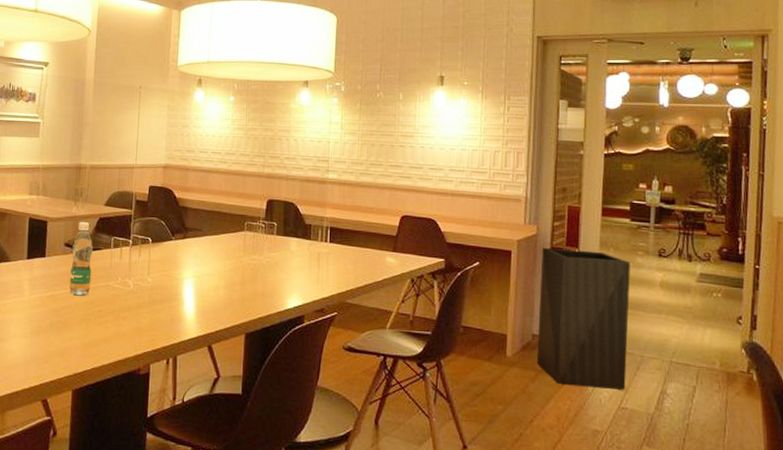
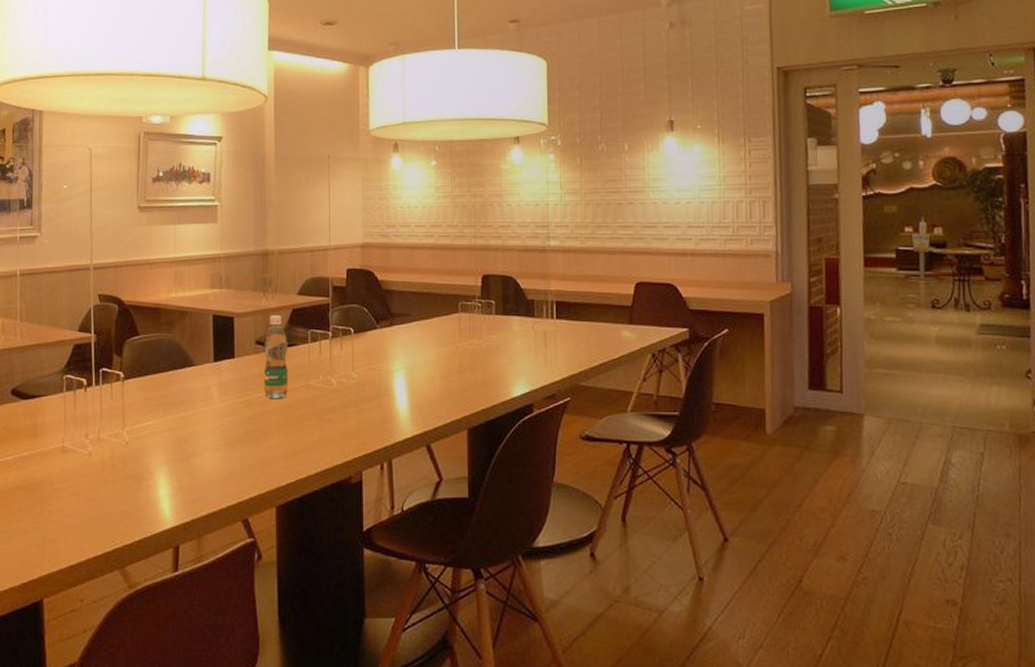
trash bin: present [537,248,630,390] -> none [798,307,904,462]

